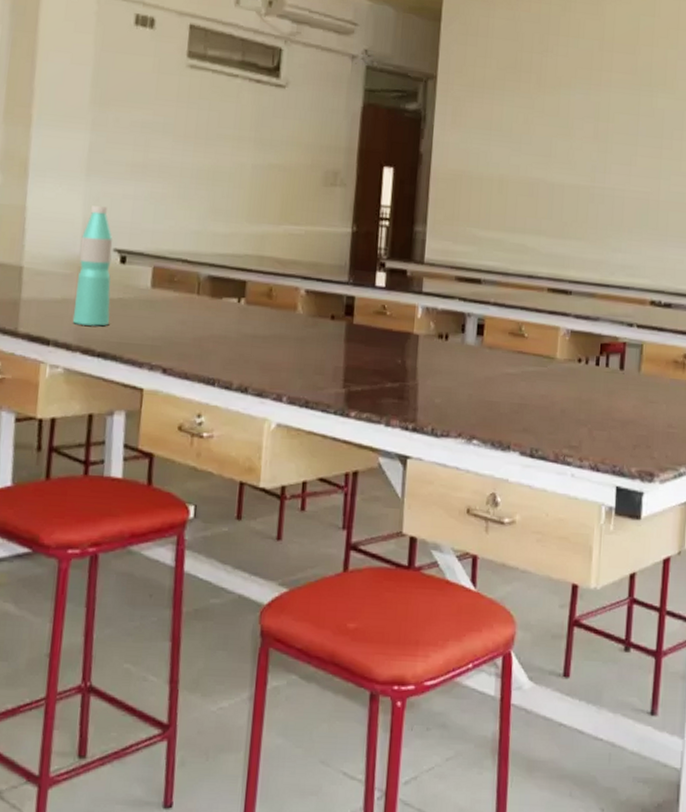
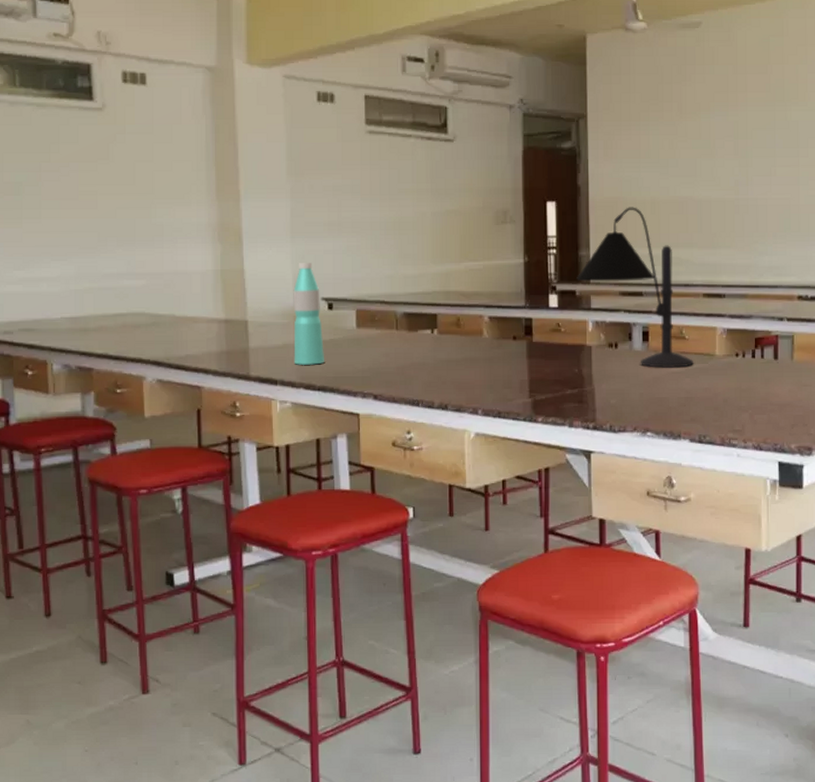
desk lamp: none [409,182,531,369] -> present [577,207,693,368]

